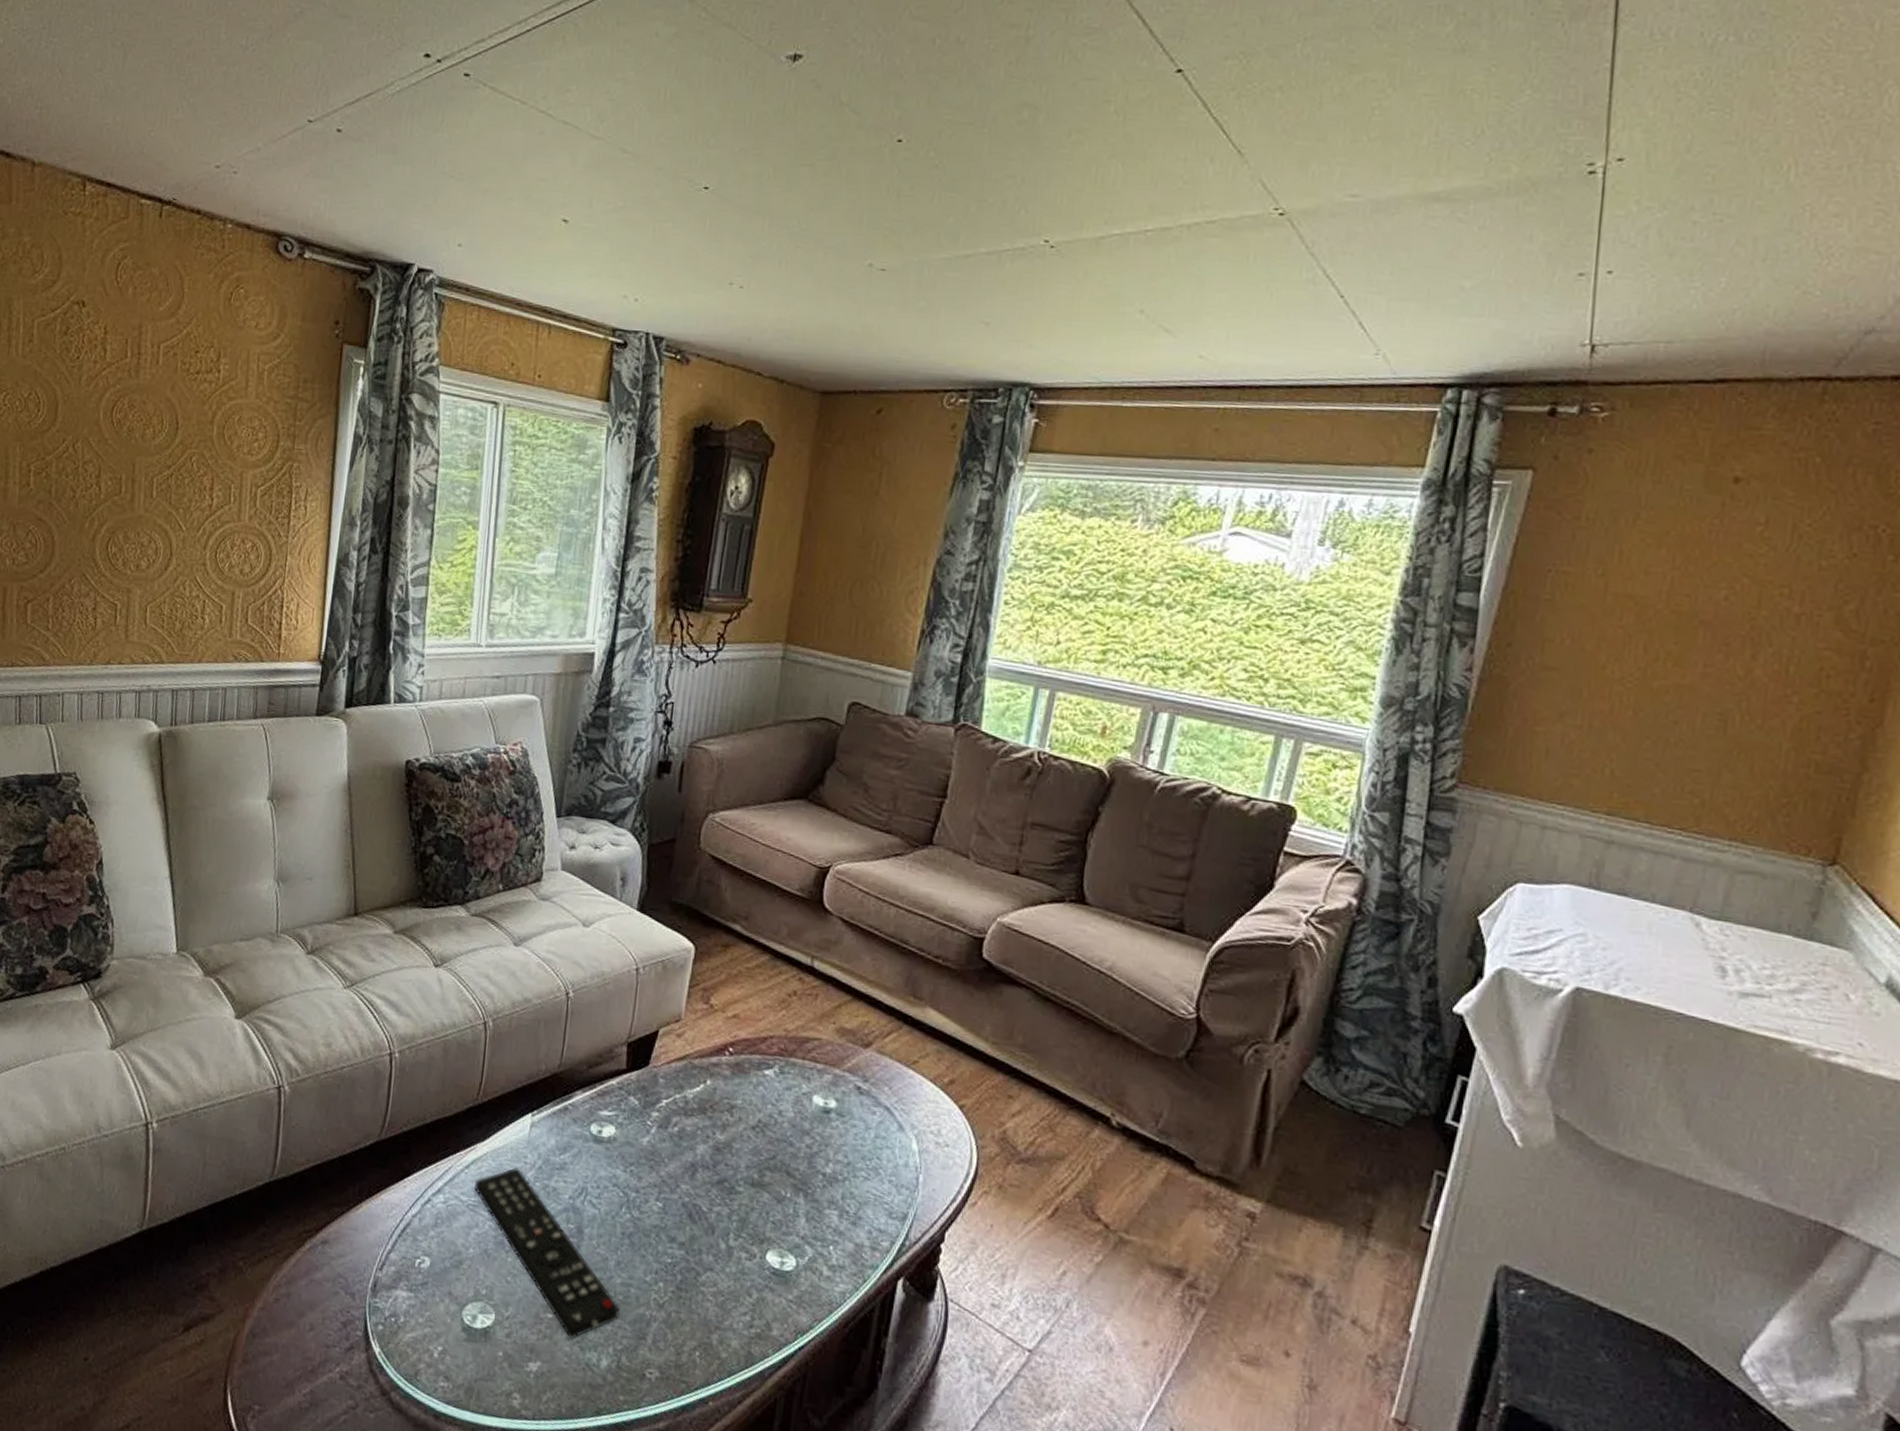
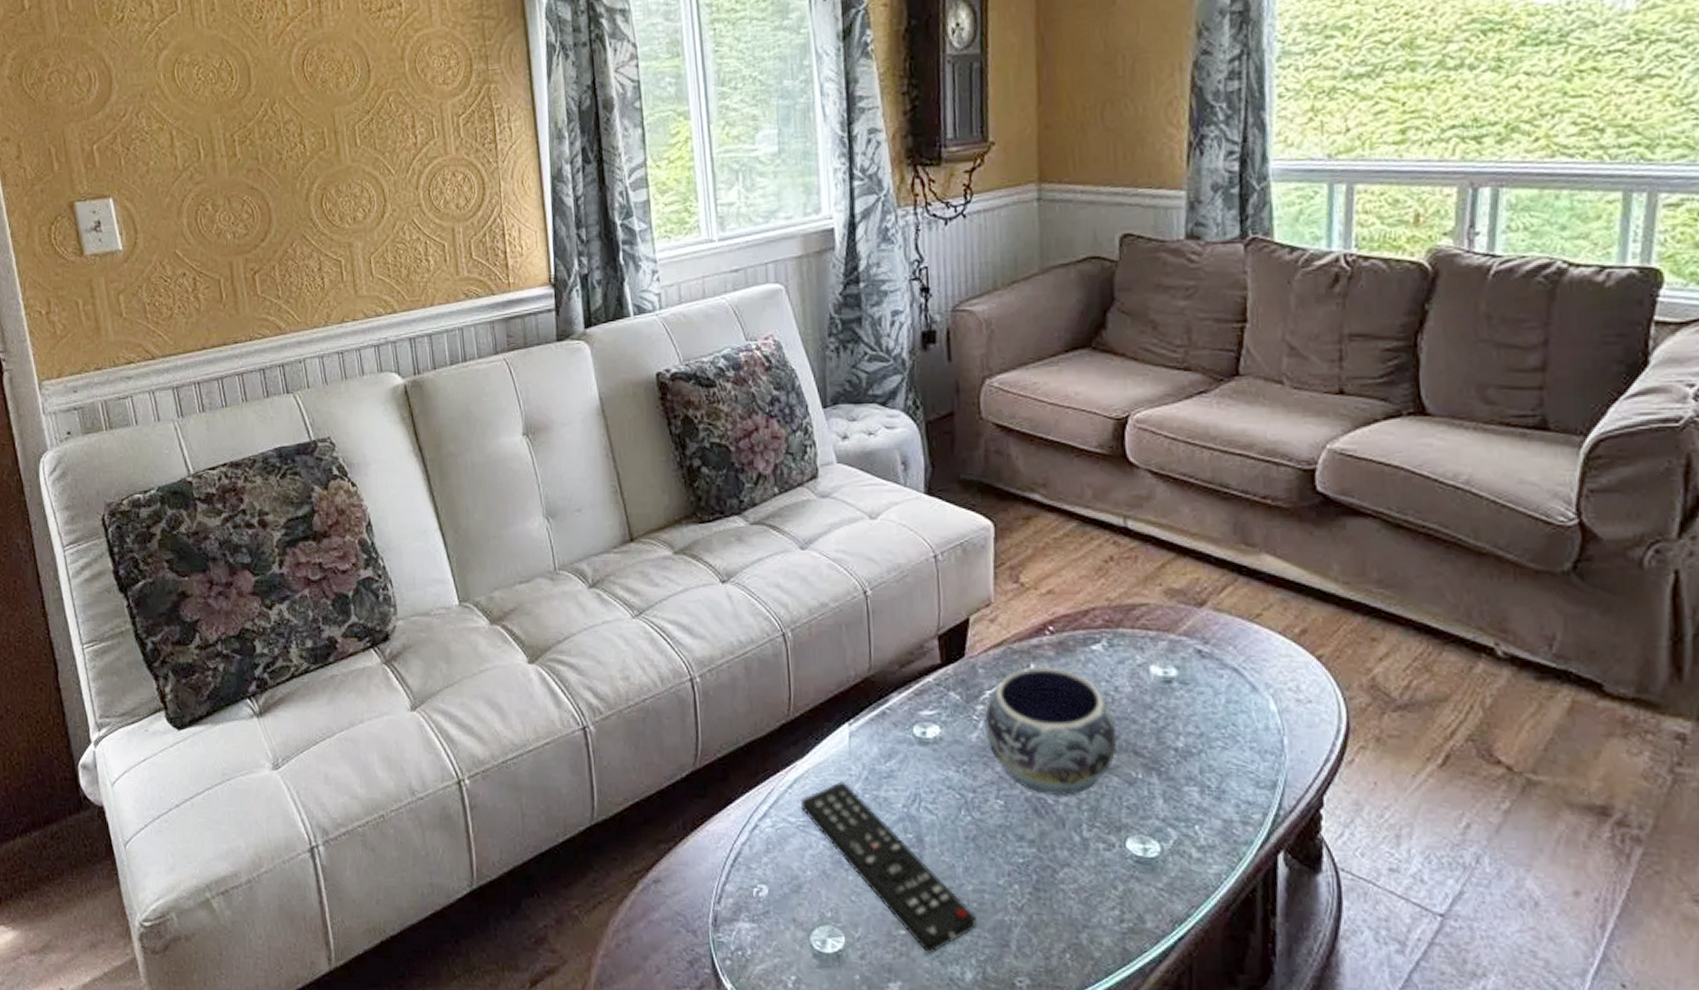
decorative bowl: none [656,1083,774,1205] -> present [985,668,1117,797]

